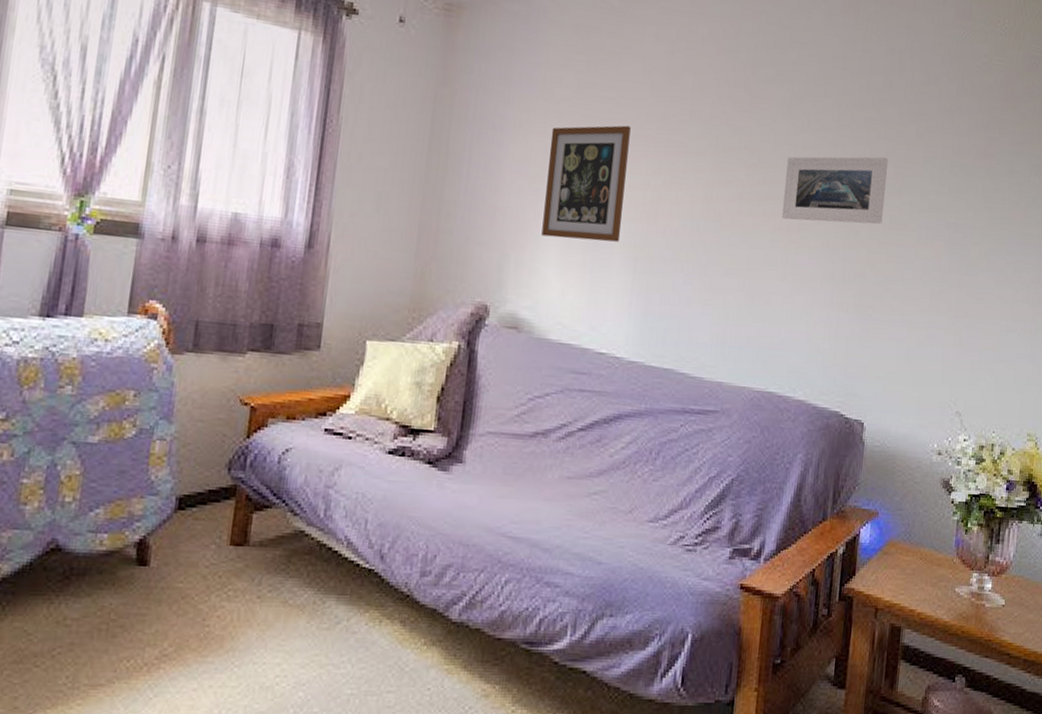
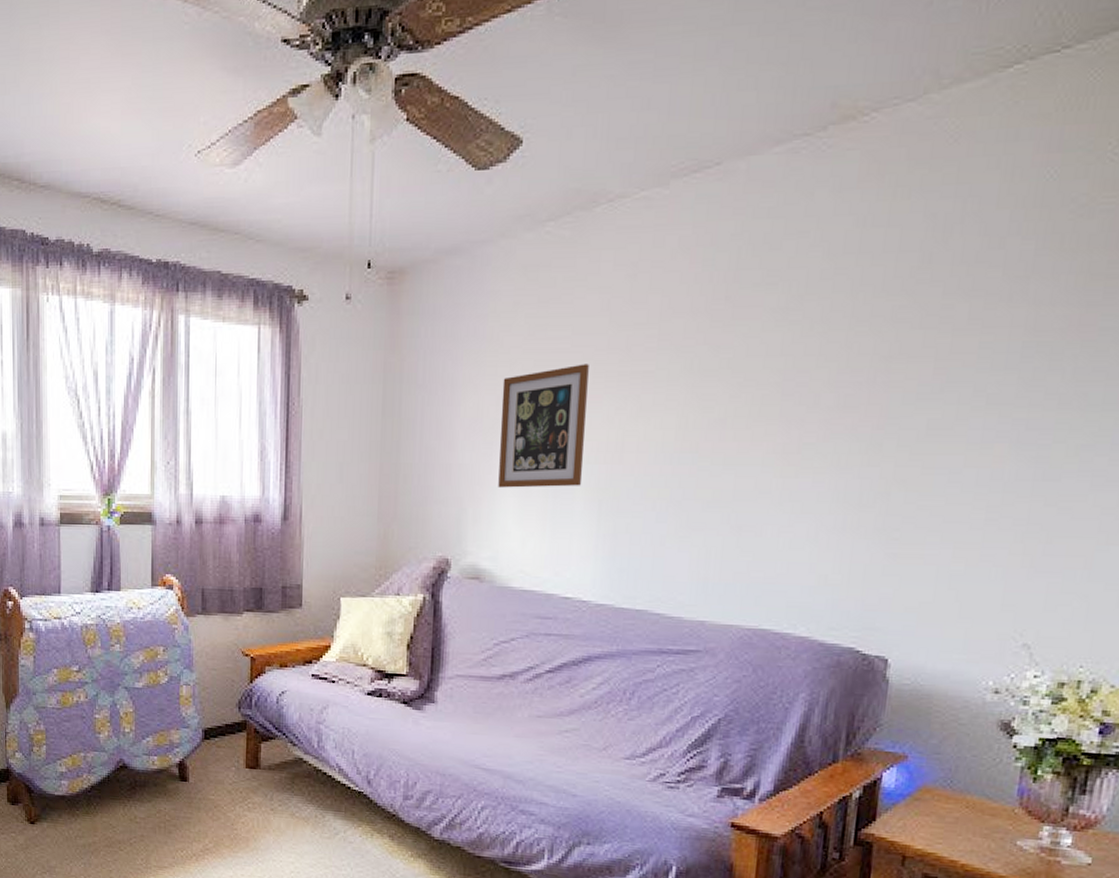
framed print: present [782,156,889,224] -> none [777,350,926,441]

